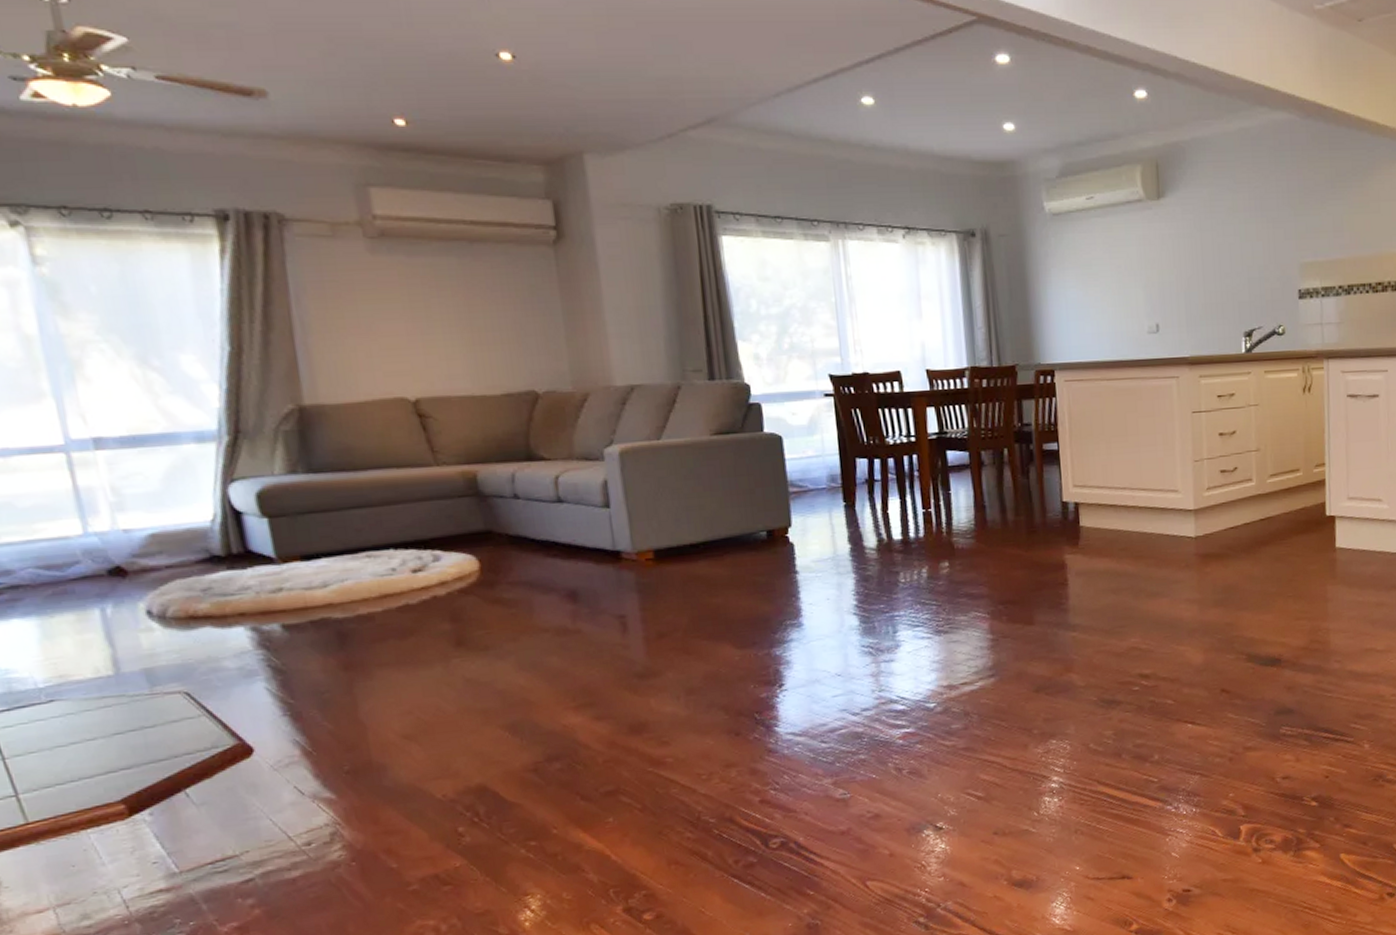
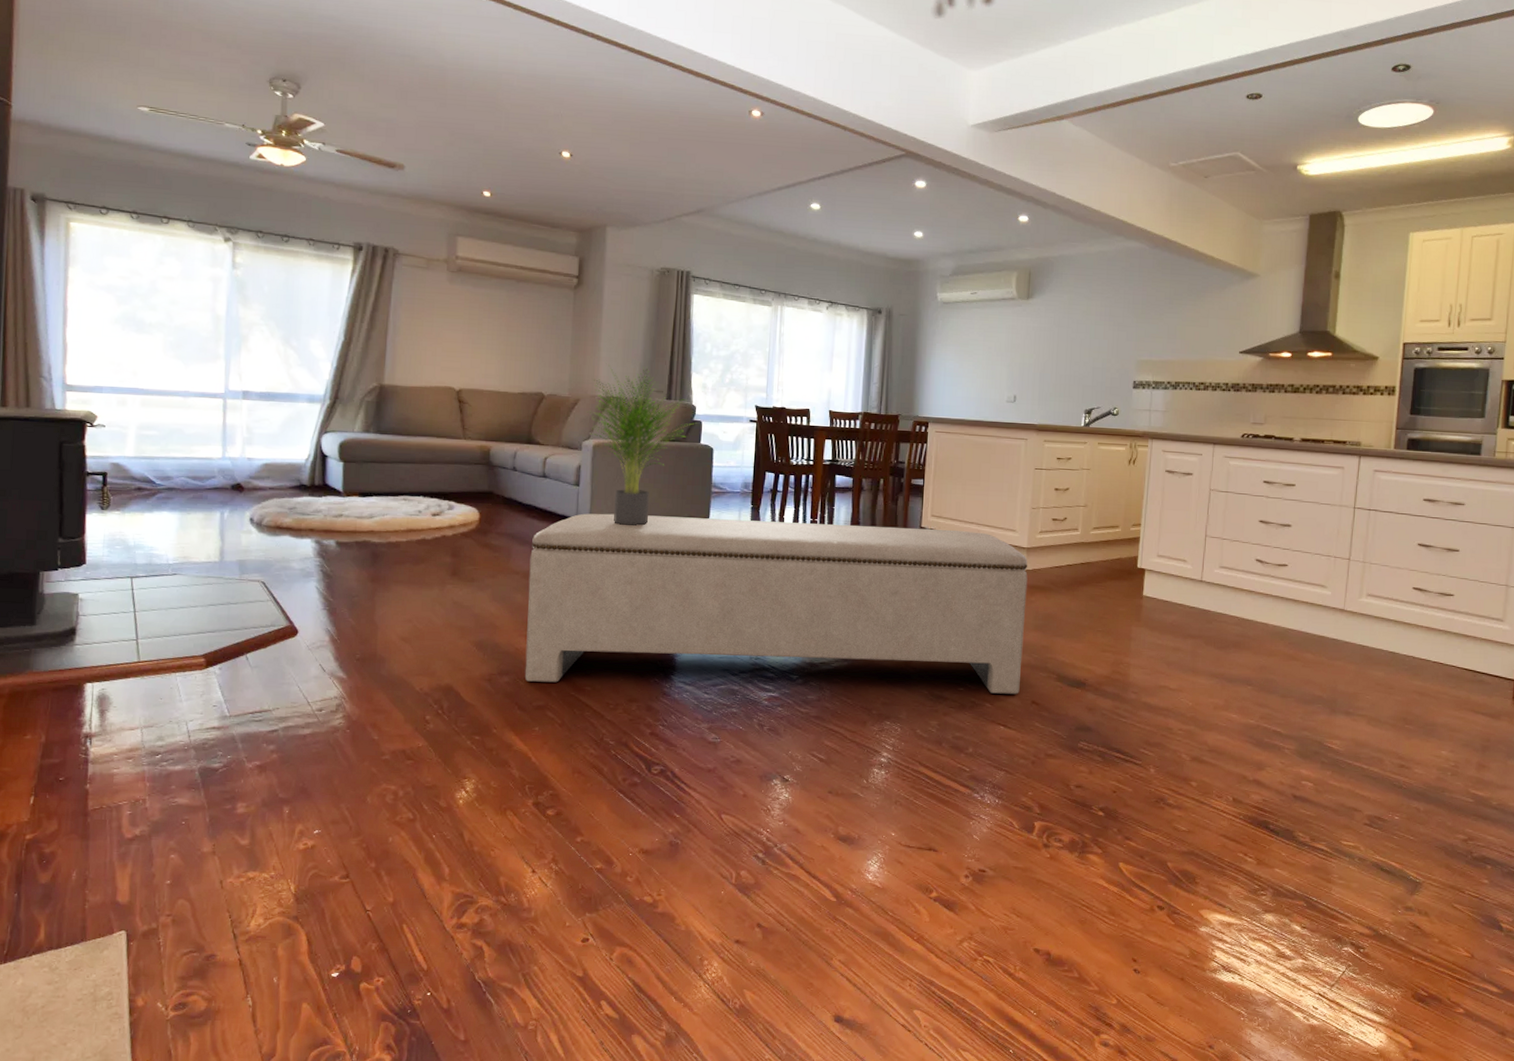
bench: none [558,498,1205,764] -> present [525,513,1028,694]
potted plant: none [603,341,754,551] -> present [587,364,696,526]

